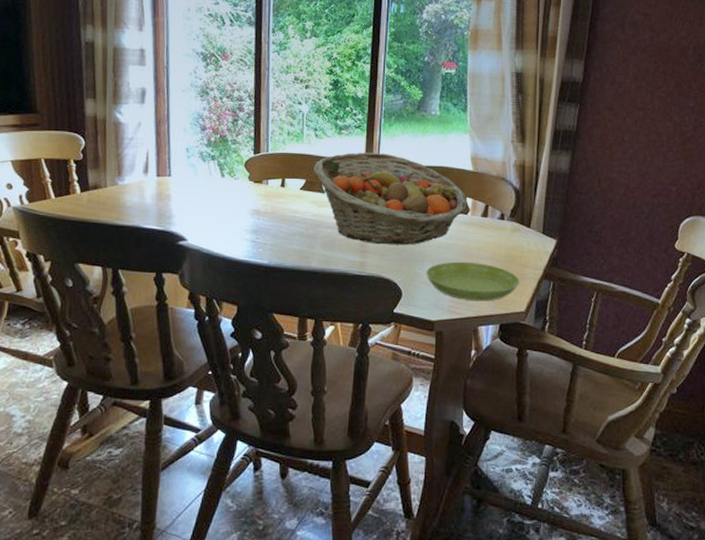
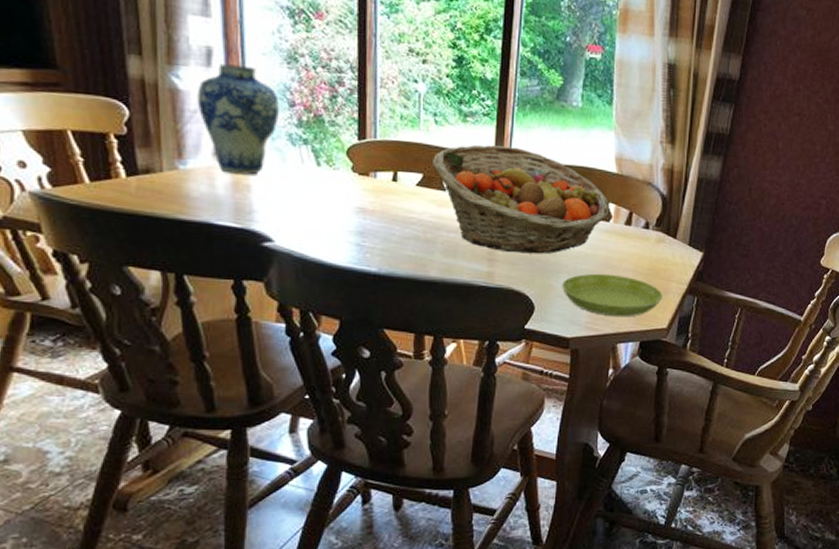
vase: none [133,100,194,187] -> present [197,63,279,175]

